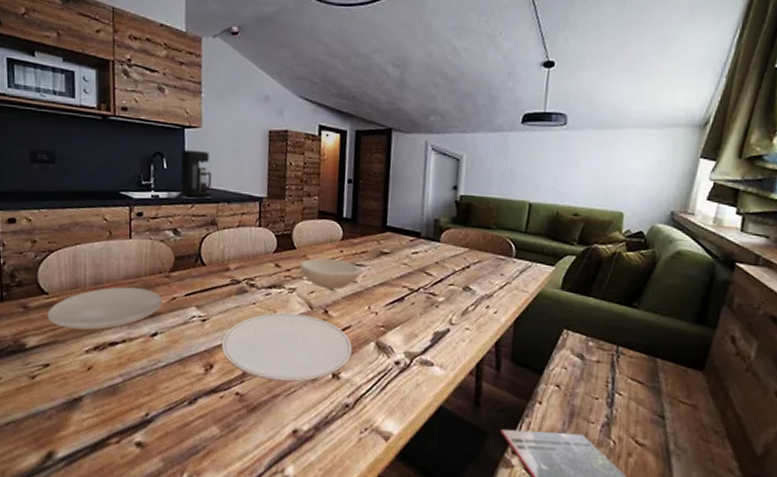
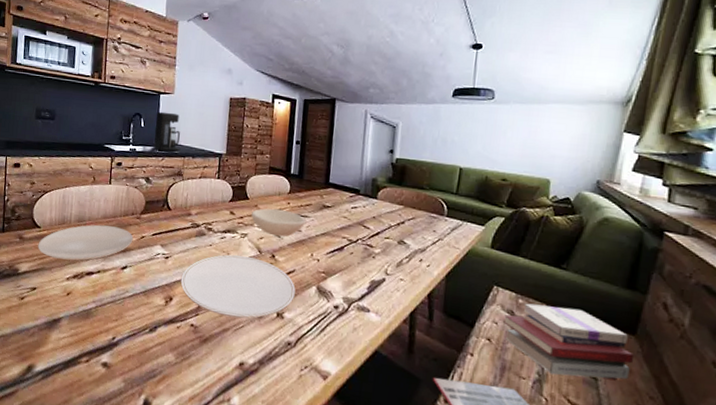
books: none [573,345,702,418] -> present [503,303,635,381]

